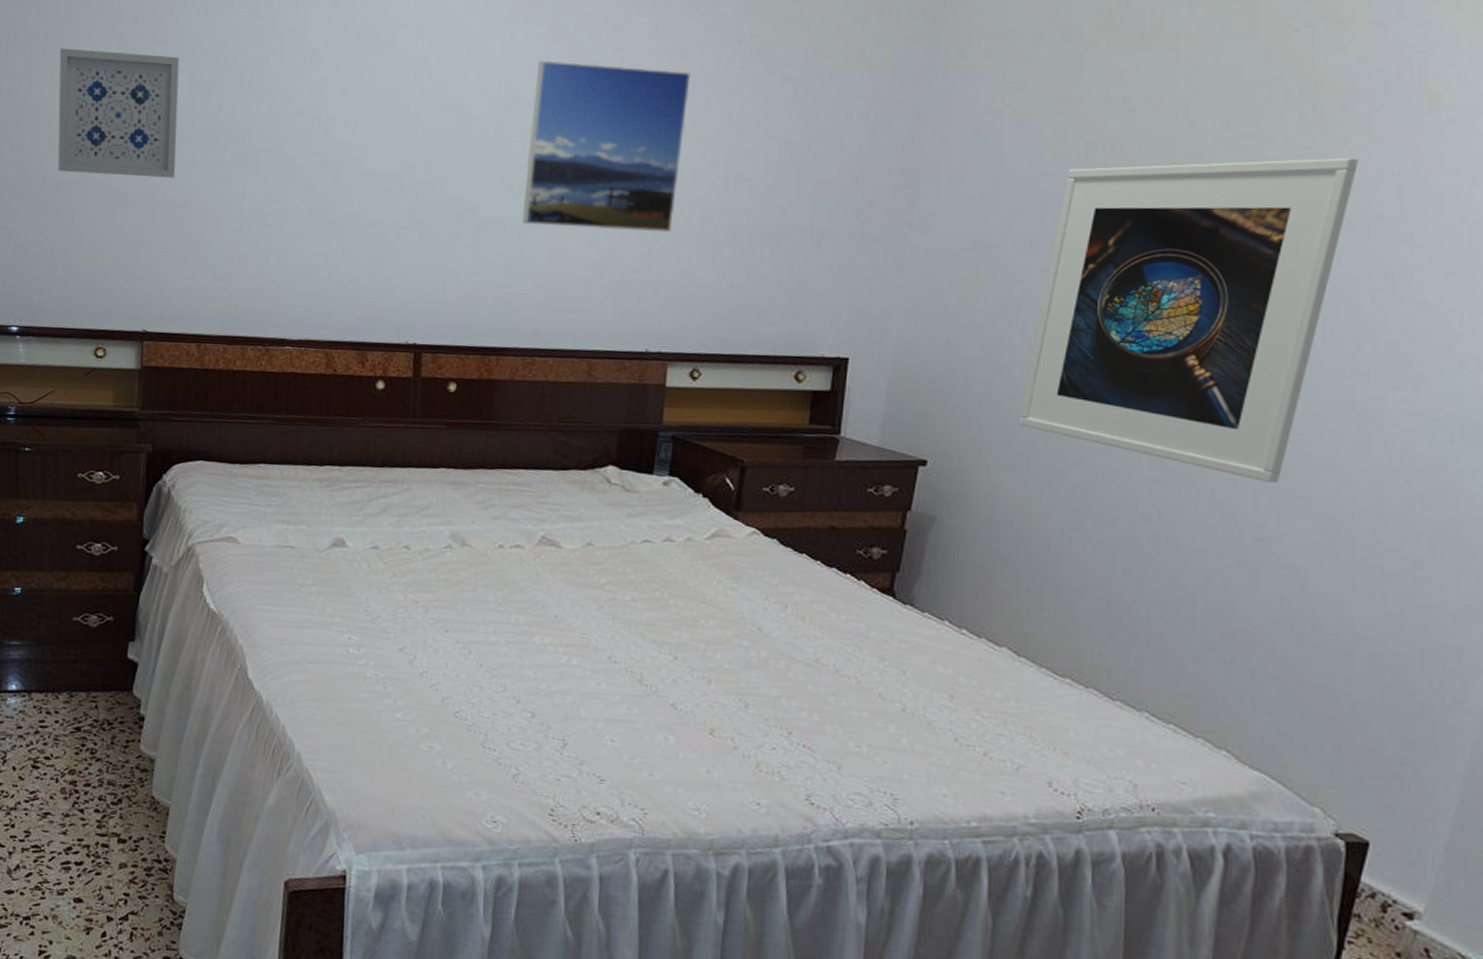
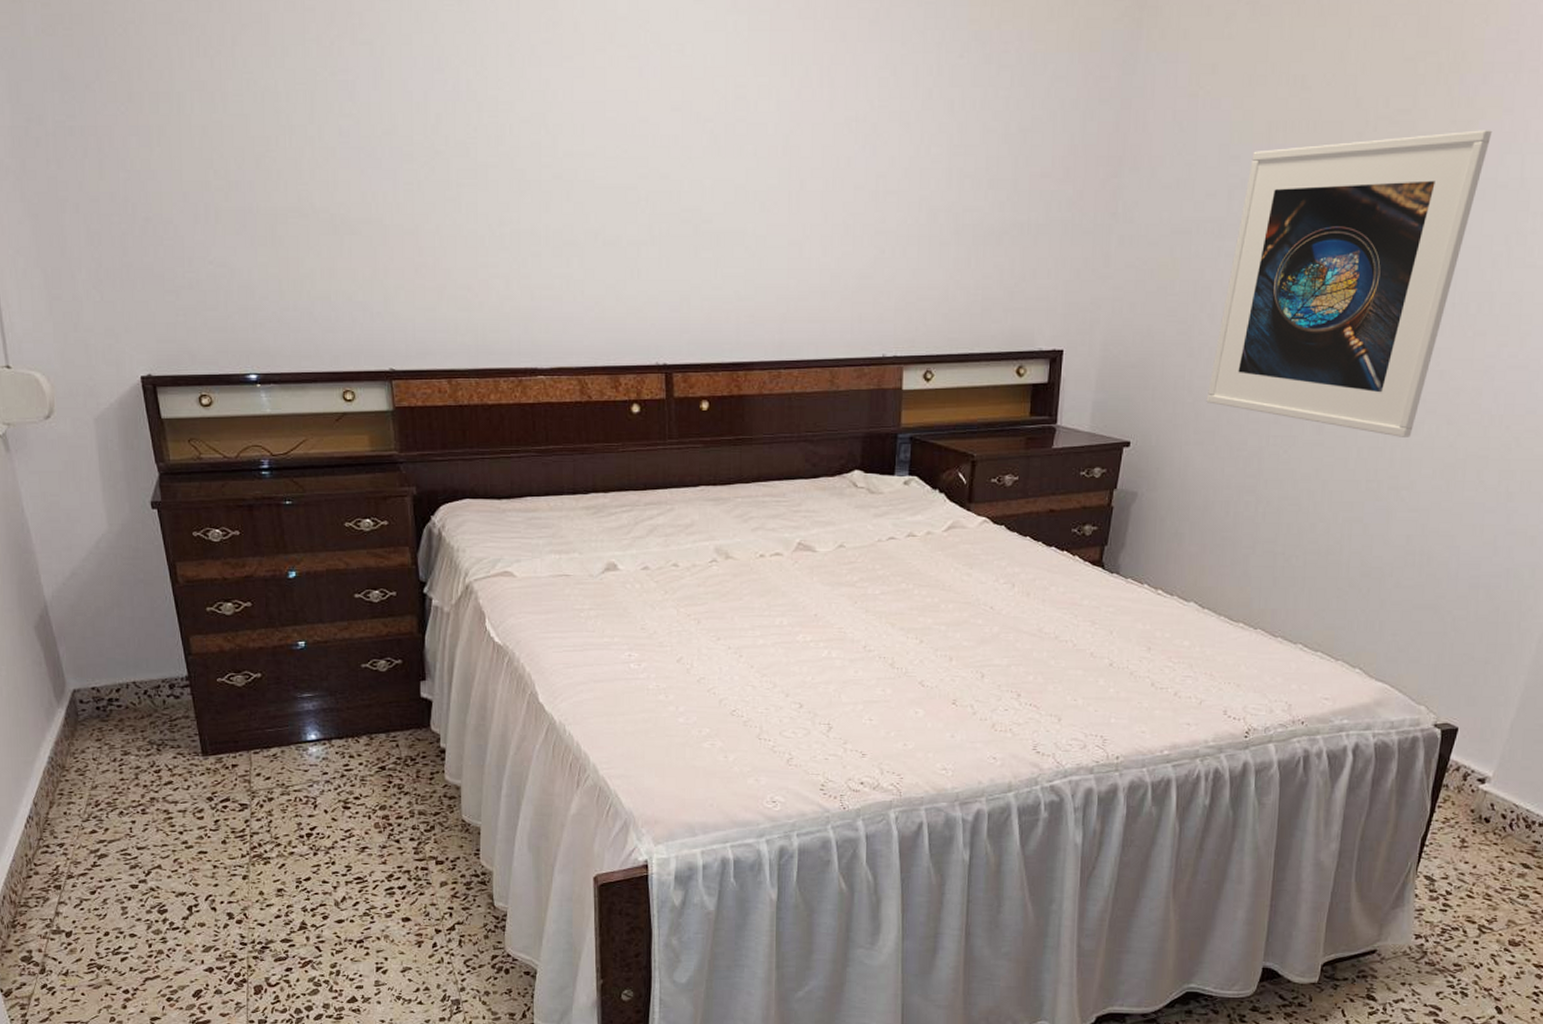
wall art: present [58,48,180,178] -> none [251,53,401,201]
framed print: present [523,60,691,232] -> none [759,53,913,235]

